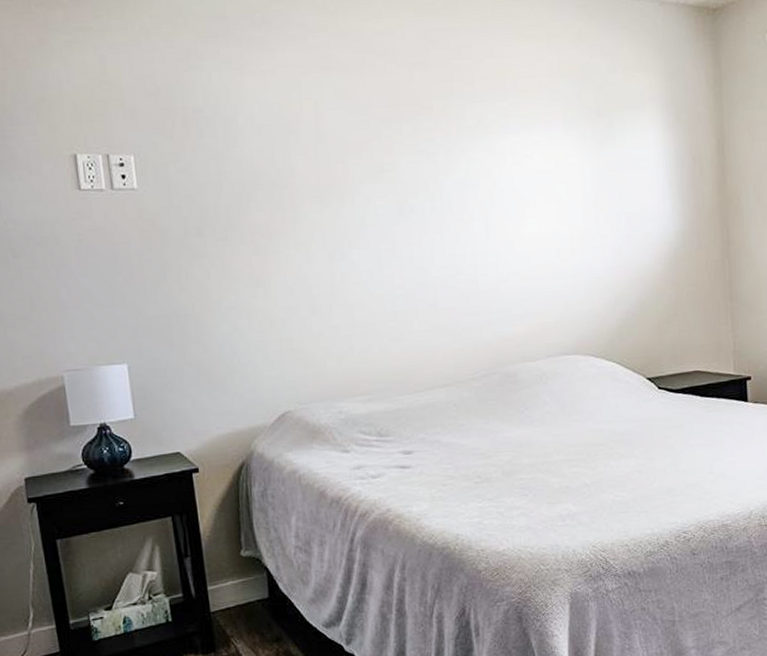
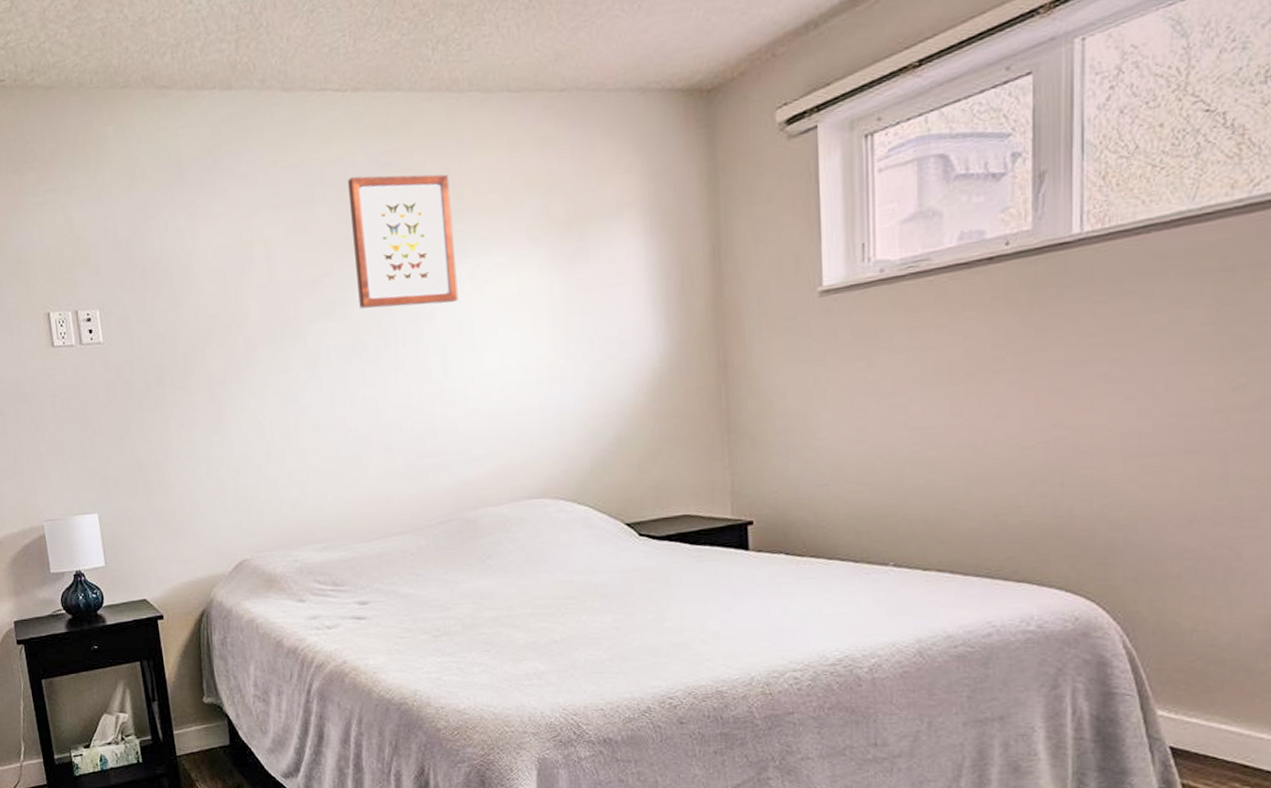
wall art: none [396,49,501,174] -> present [347,174,459,309]

